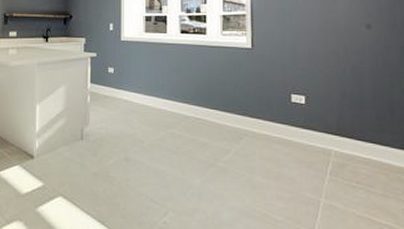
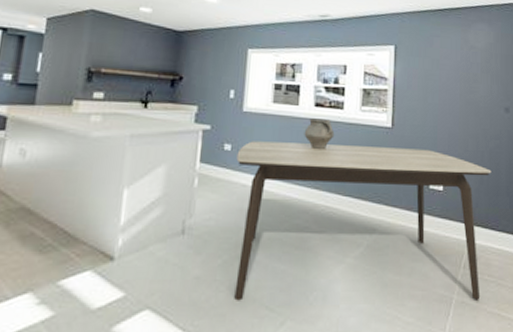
dining table: none [119,64,355,205] -> present [234,141,492,301]
ceramic pot: none [173,44,200,69] -> present [304,118,335,149]

